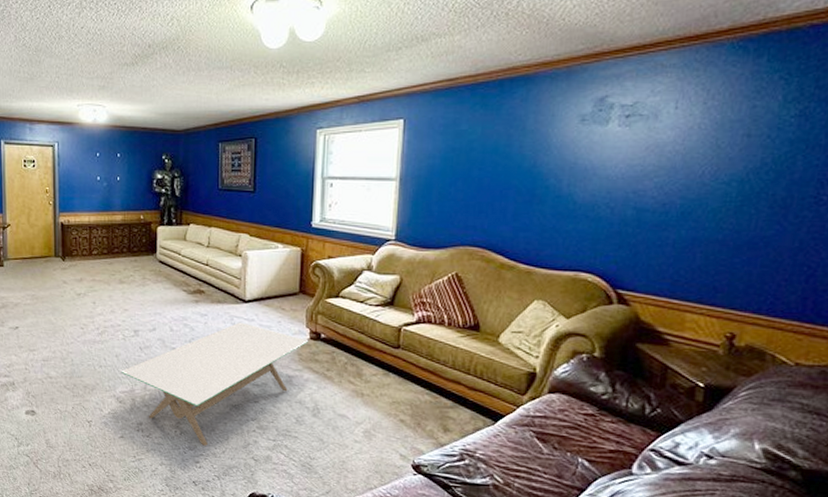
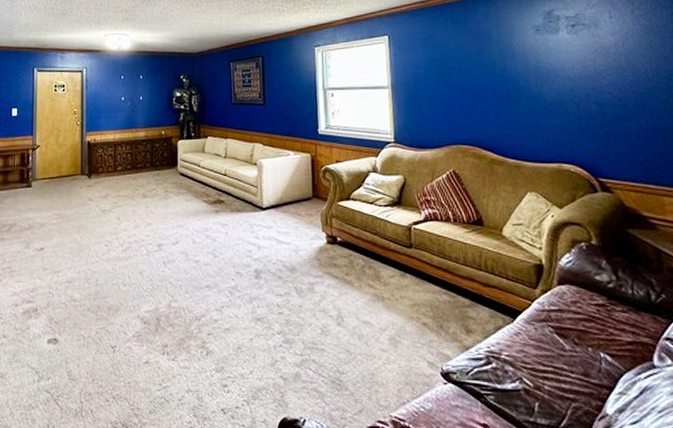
coffee table: present [121,322,309,446] -> none [145,230,326,366]

